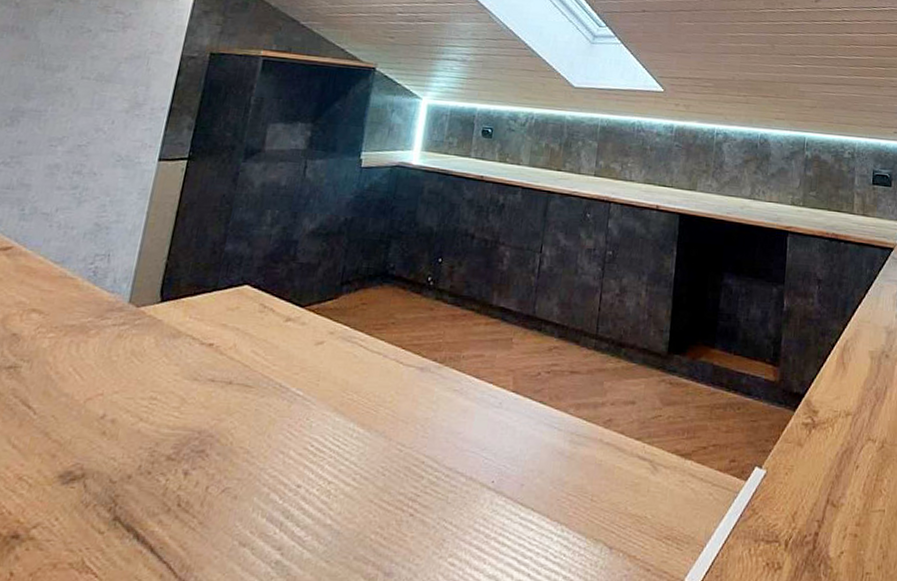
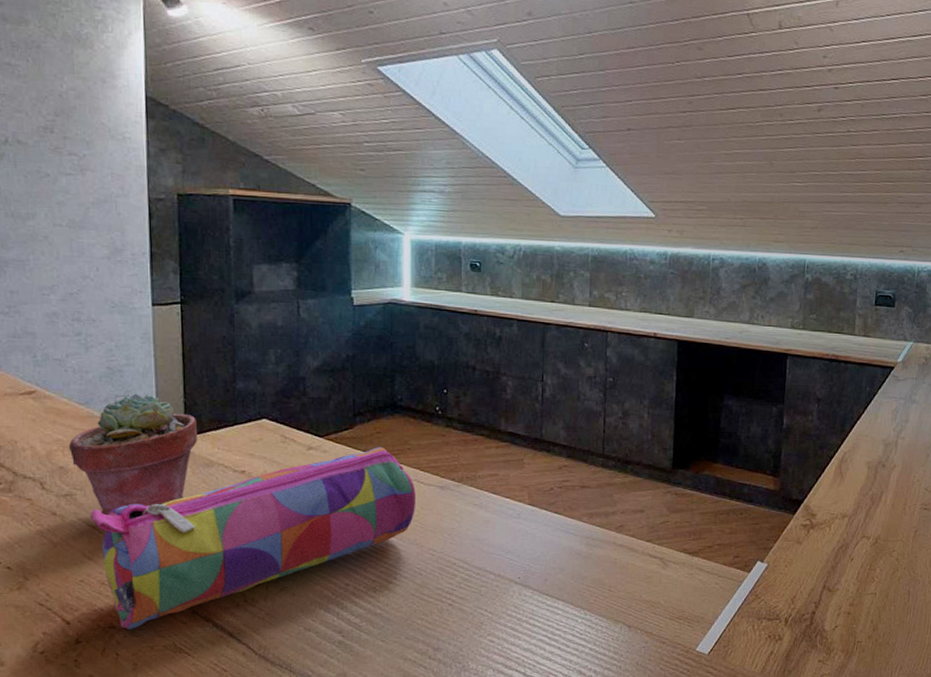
pencil case: none [25,320,393,540] -> present [91,447,416,629]
potted succulent: none [27,252,174,393] -> present [68,393,198,516]

